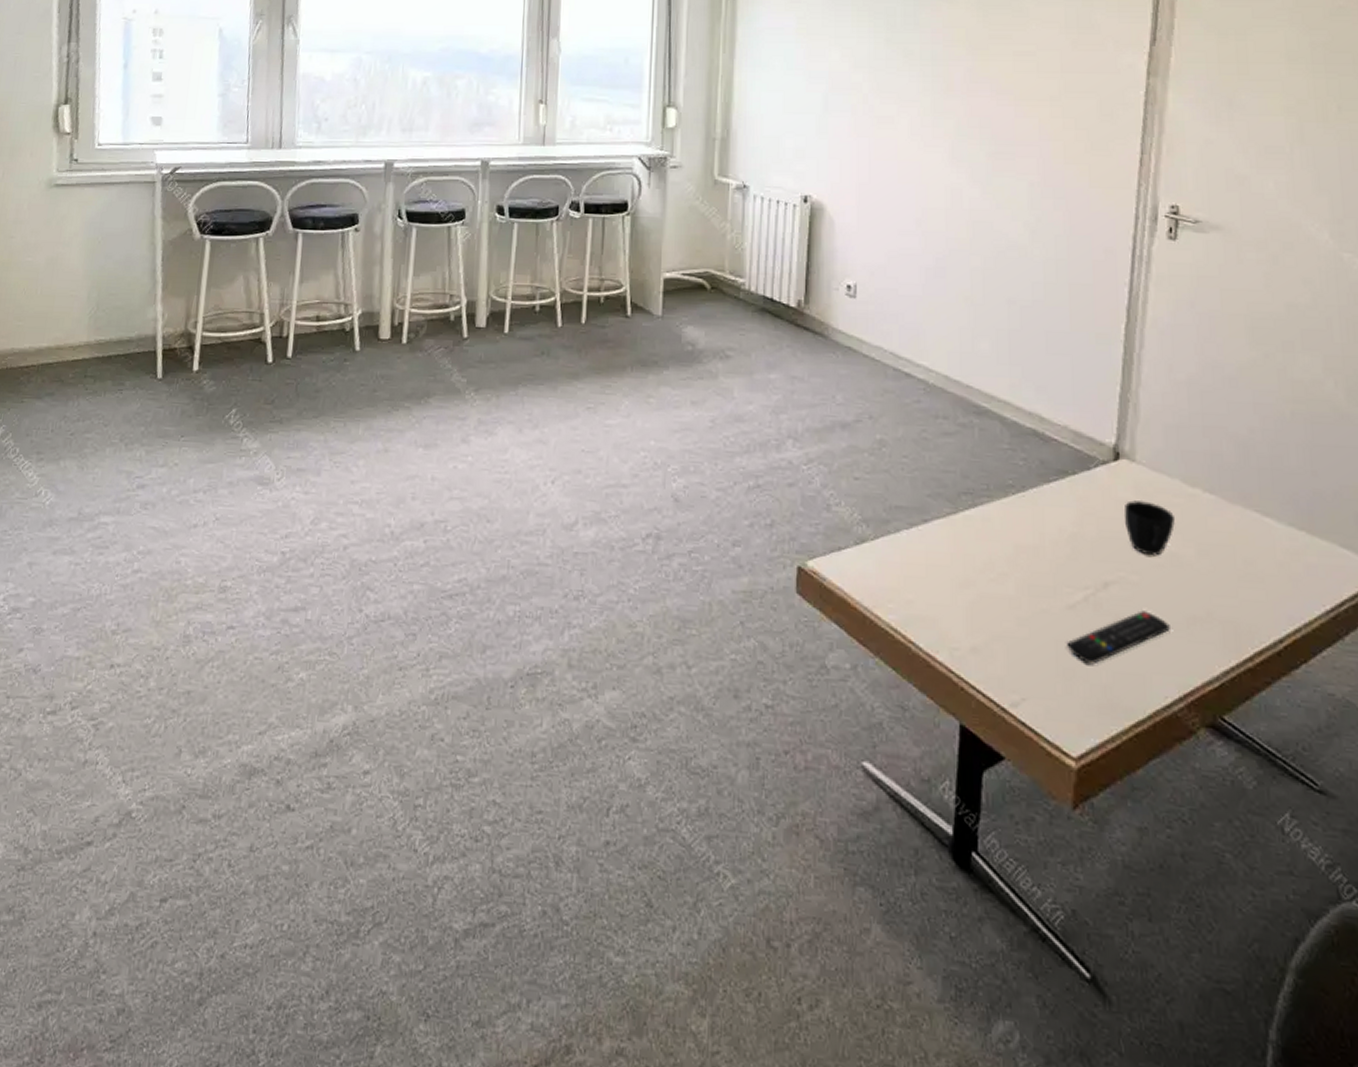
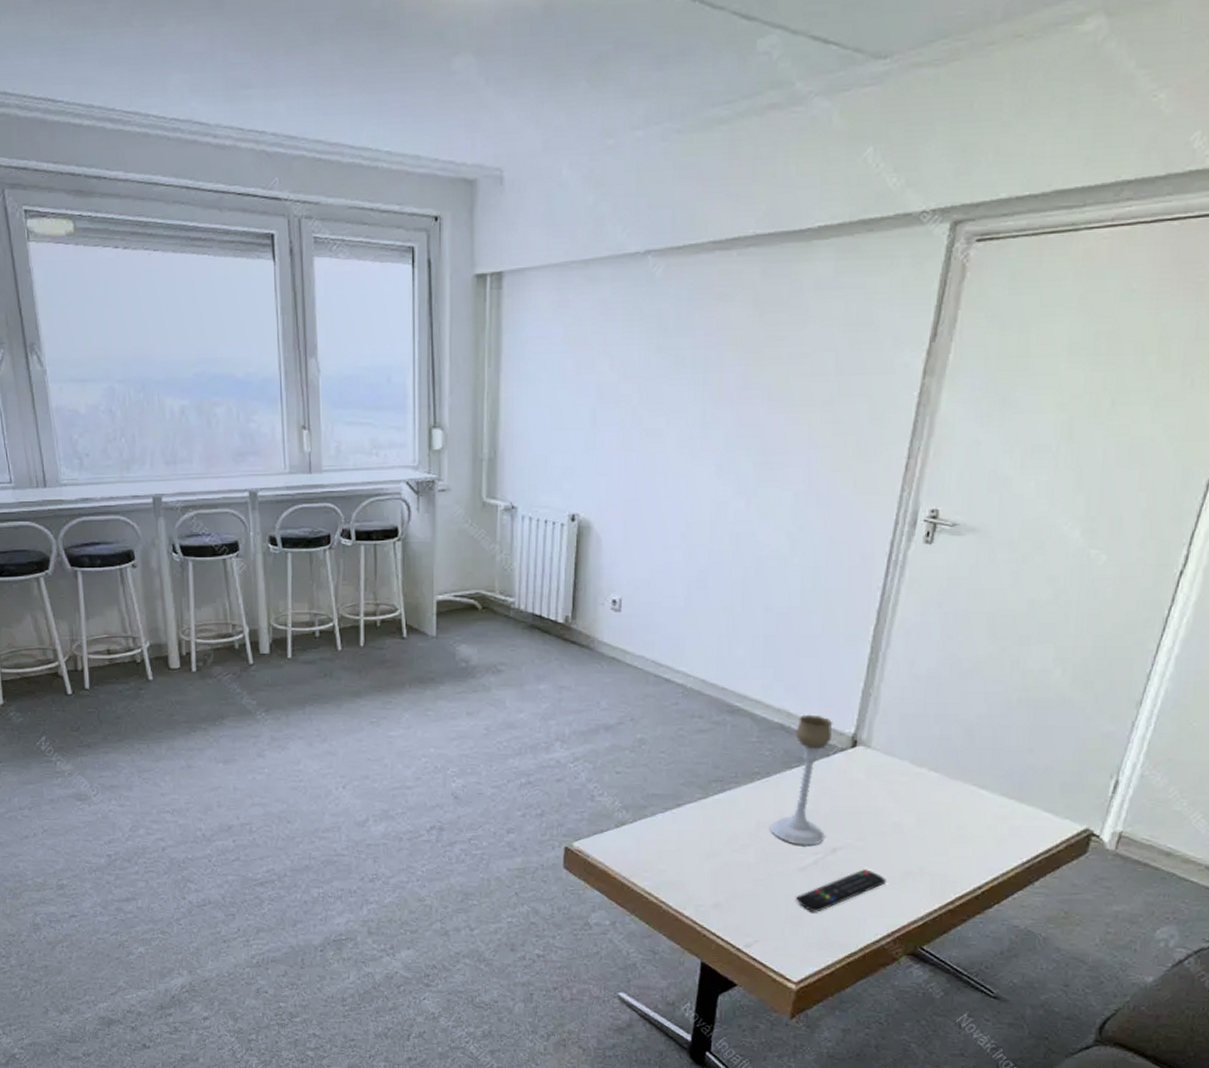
candle holder: none [1031,419,1093,578] -> present [771,714,833,845]
cup: present [1123,500,1175,556] -> none [855,781,900,826]

